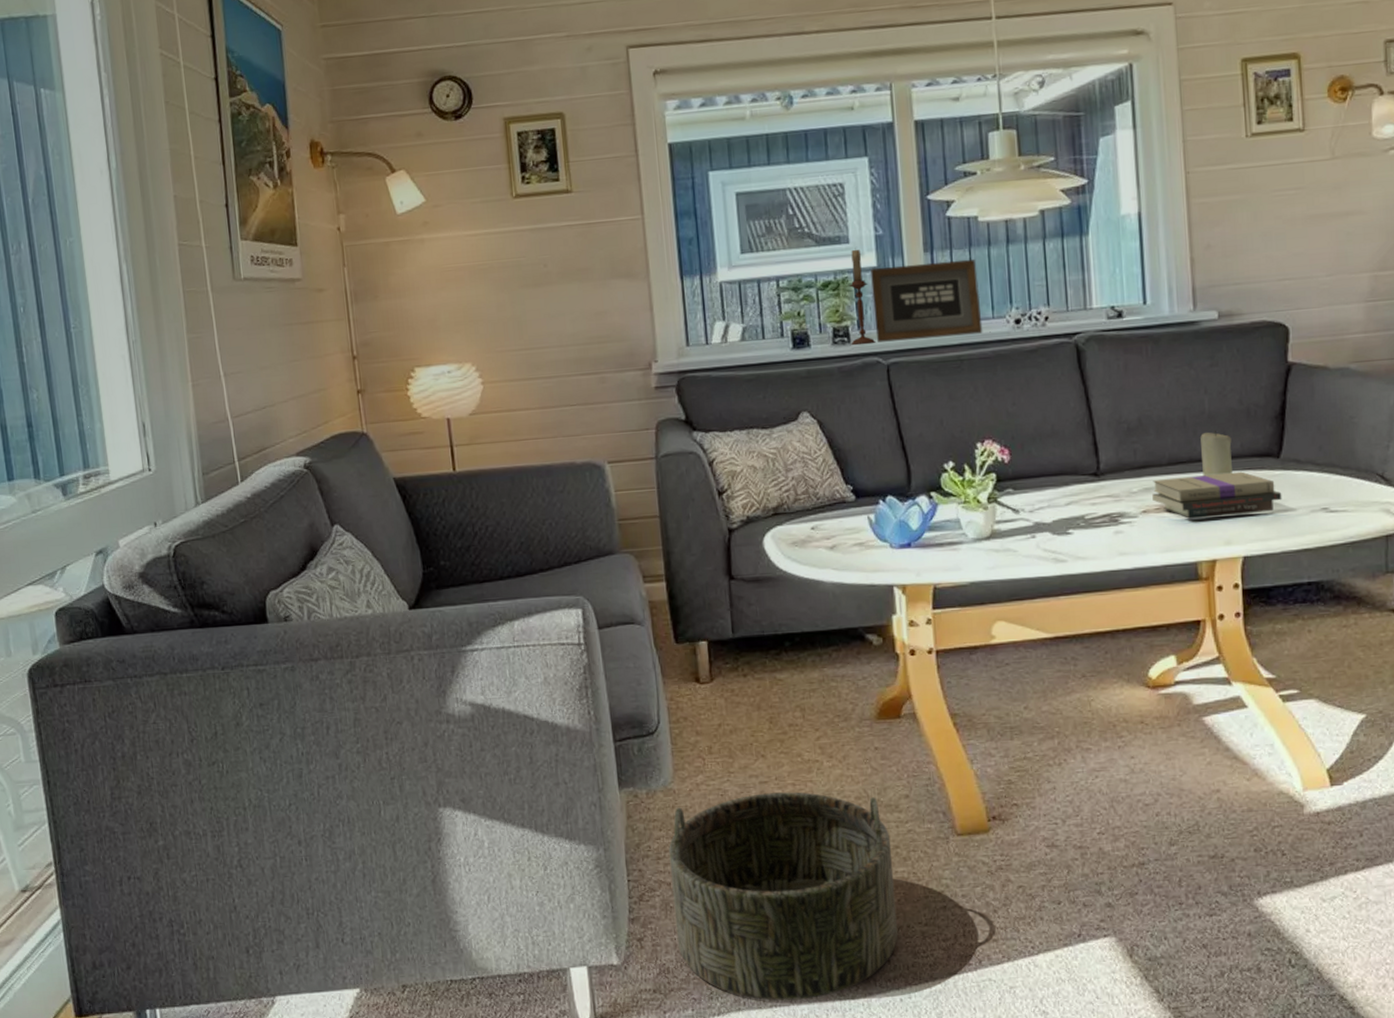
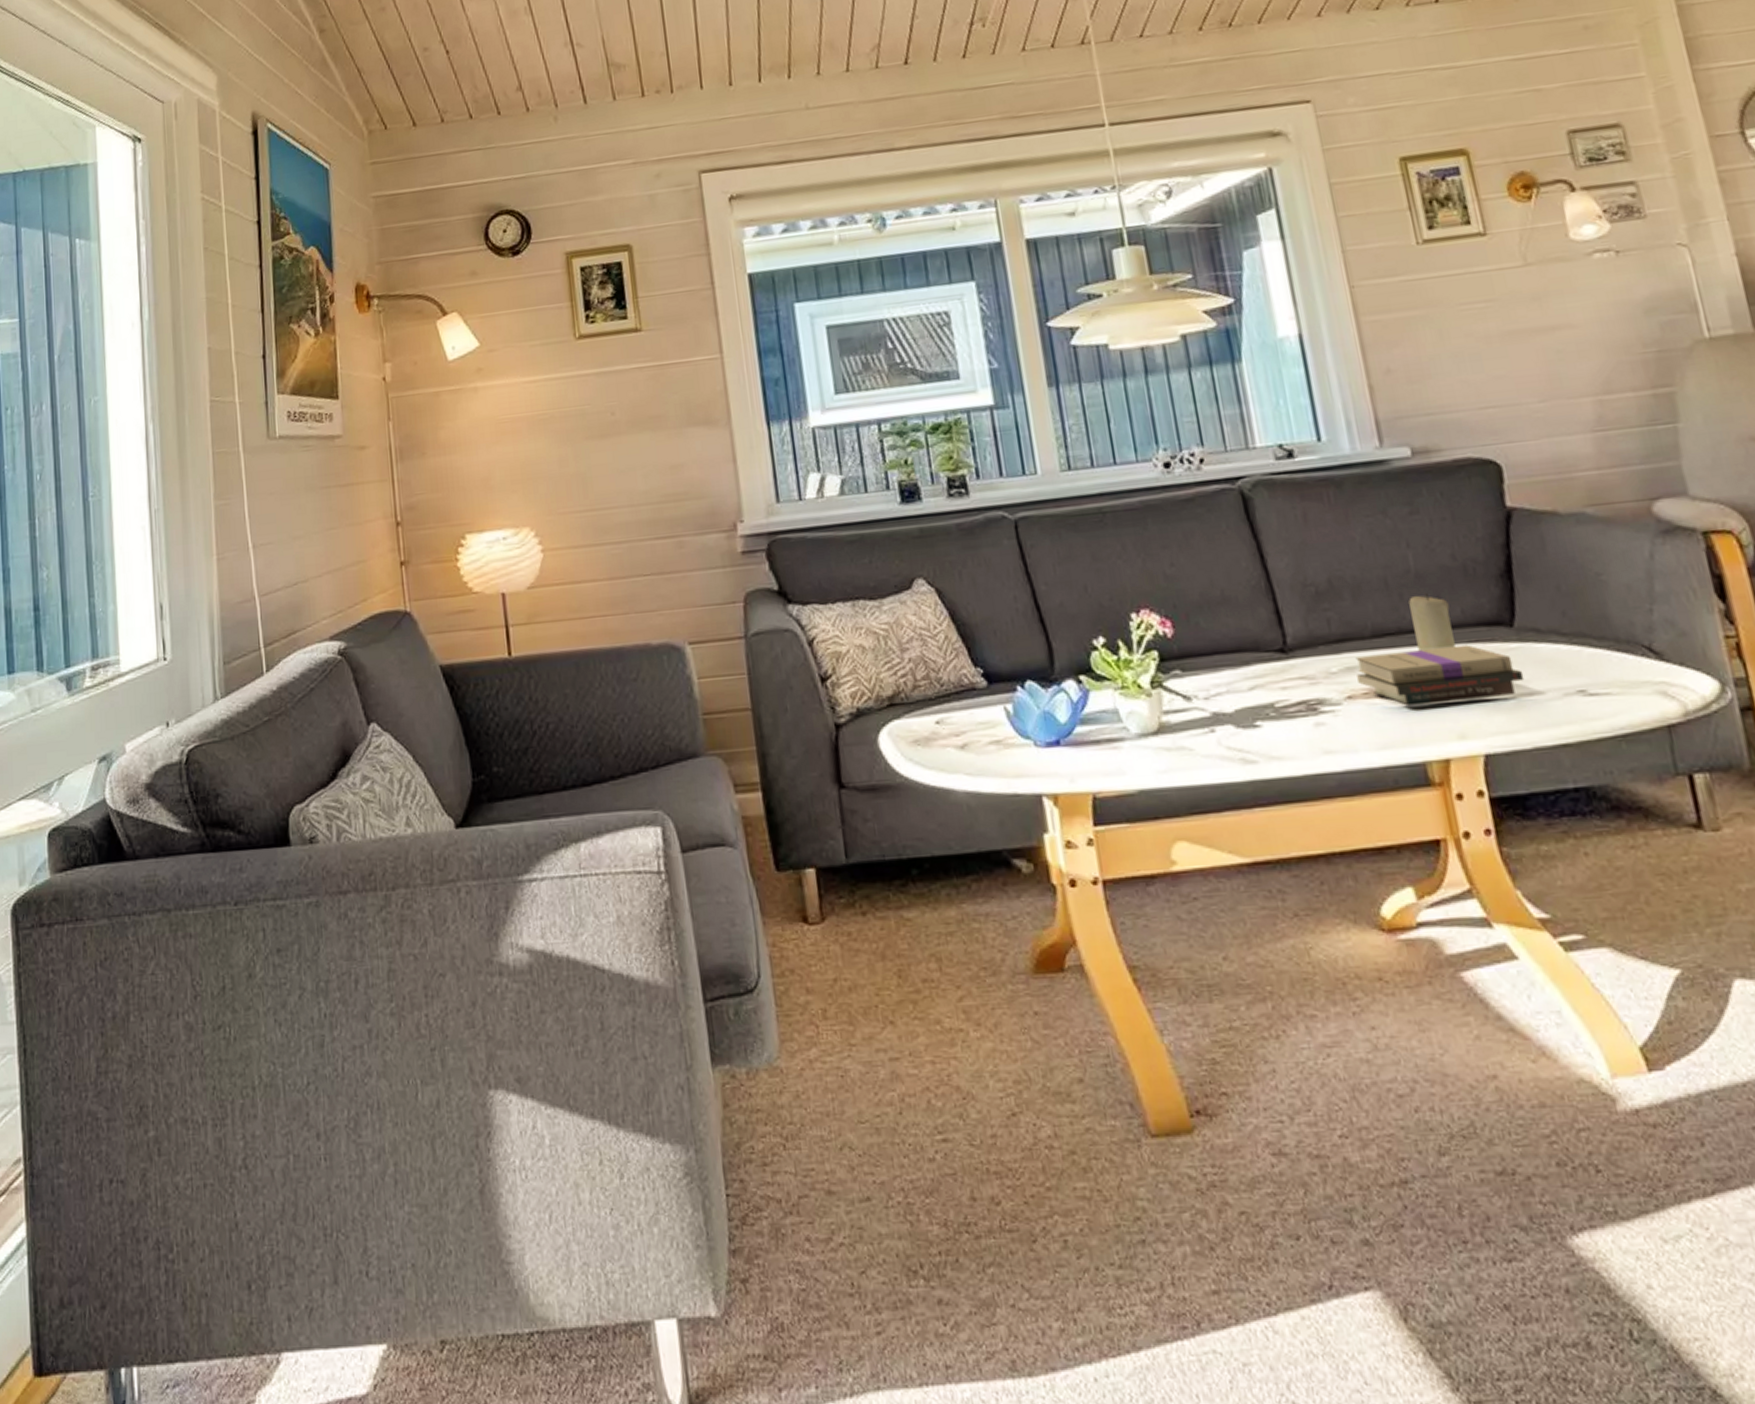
basket: present [668,792,898,1001] -> none [777,1072,1084,1376]
candlestick: present [849,248,876,346] -> none [962,384,1000,499]
picture frame: present [871,258,983,342] -> none [987,392,1127,494]

